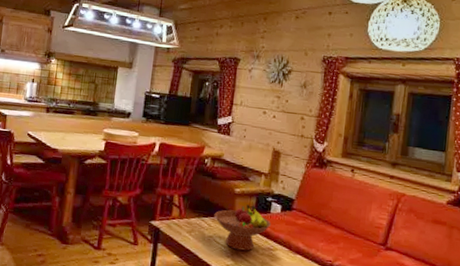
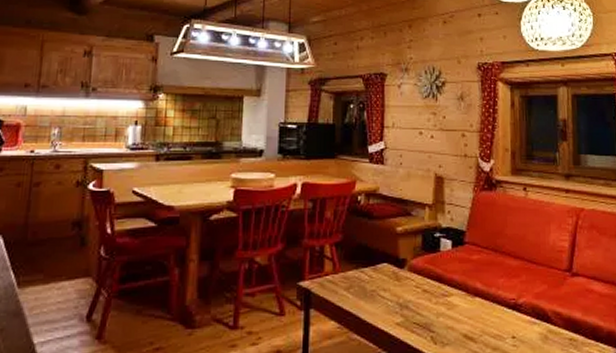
fruit bowl: present [214,204,272,251] -> none [375,245,443,303]

